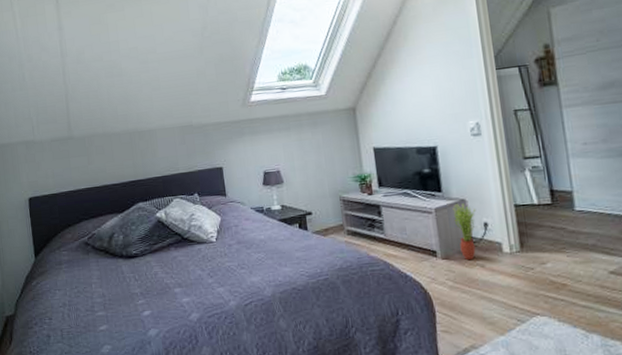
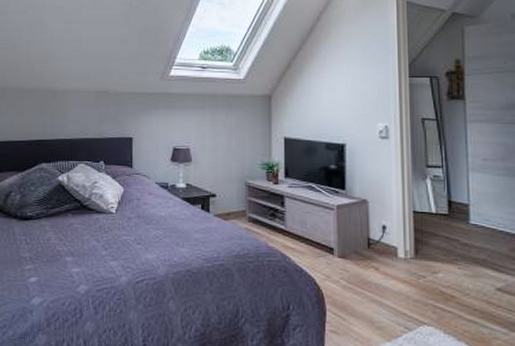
potted plant: present [452,203,476,260] -> none [354,203,376,261]

